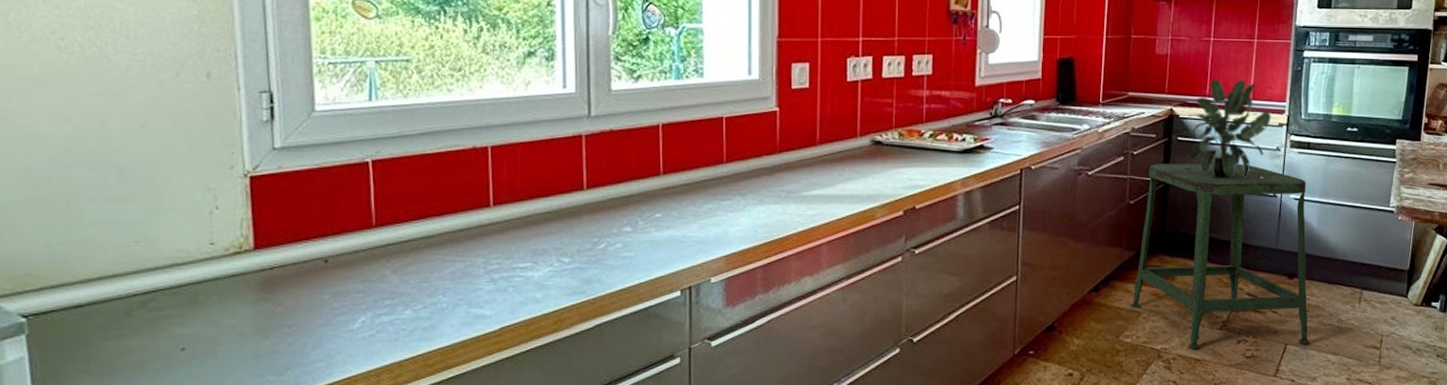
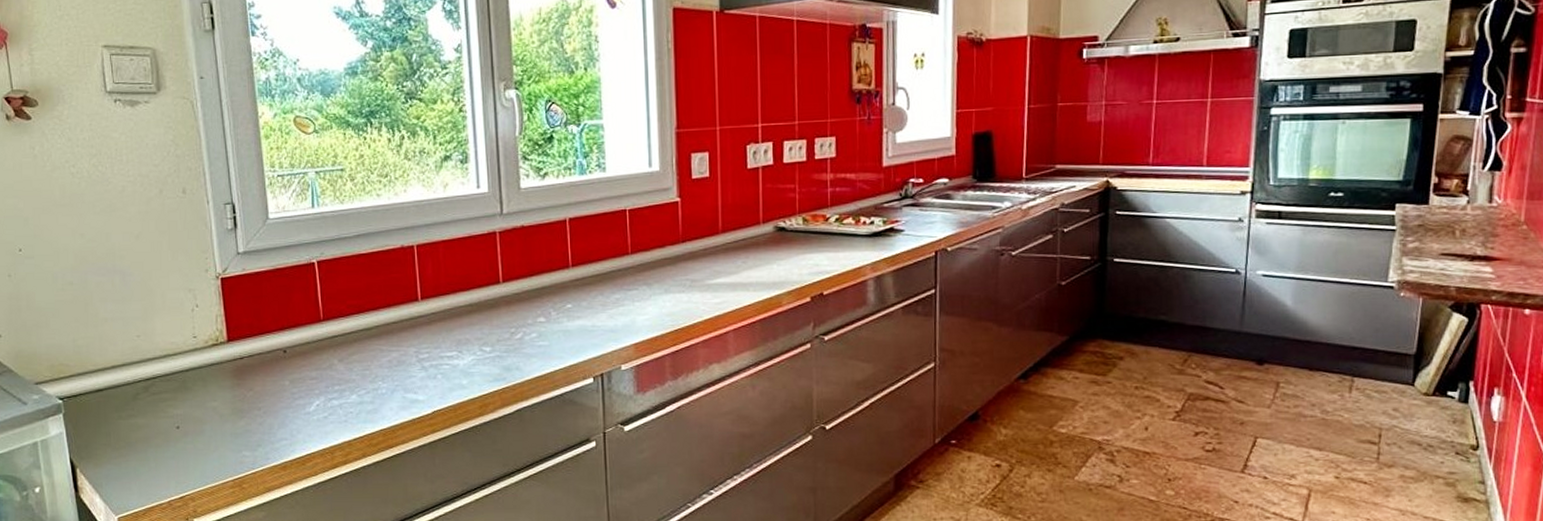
stool: present [1130,164,1310,350] -> none [1065,238,1286,442]
potted plant: present [1187,79,1271,180] -> none [1127,145,1231,256]

